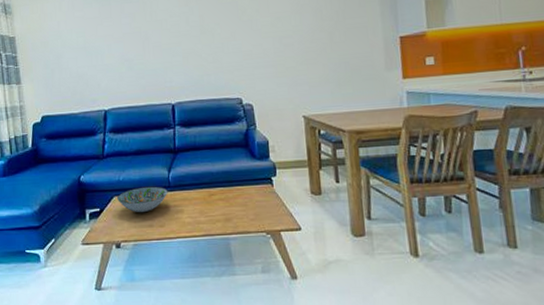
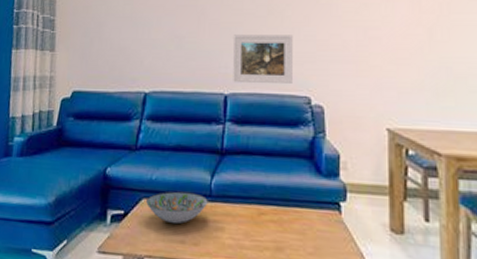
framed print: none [174,49,226,94] -> present [232,34,293,84]

